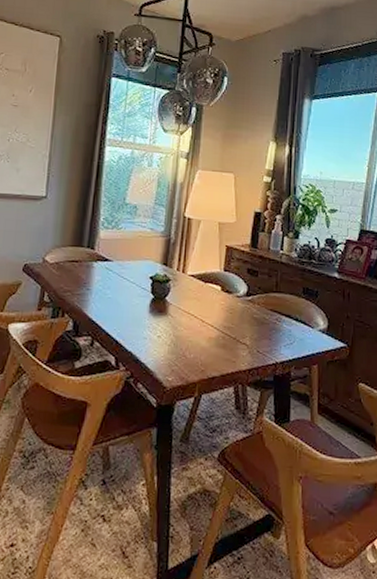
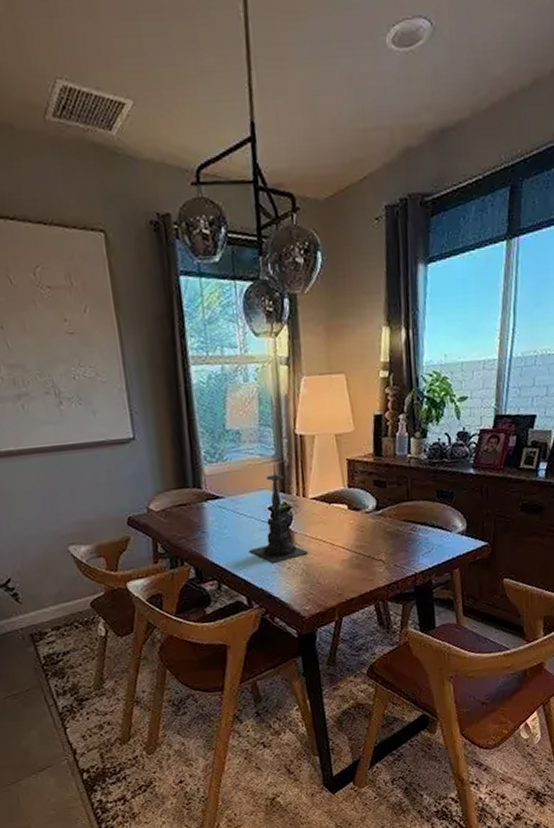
candle holder: none [125,238,179,329] -> present [248,463,308,563]

